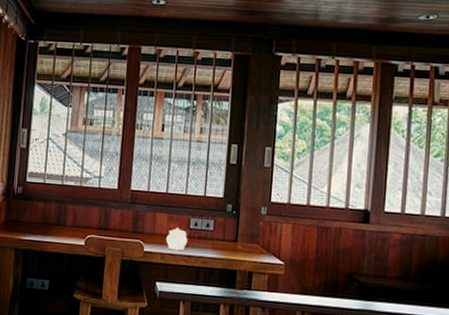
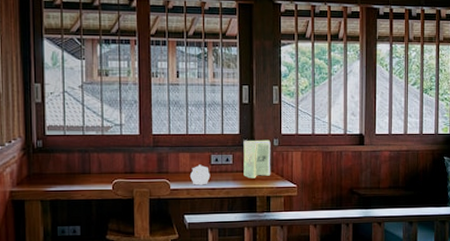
book: none [224,205,258,250] -> present [243,139,271,179]

